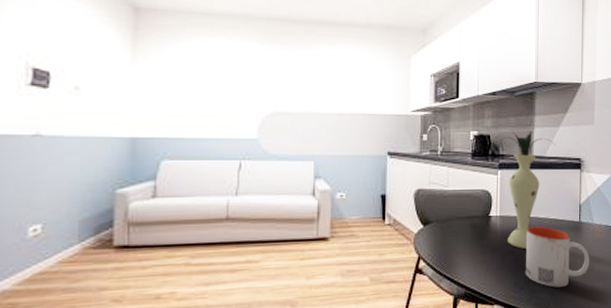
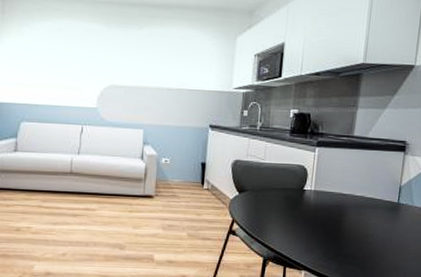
vase: present [500,131,555,250] -> none [320,110,379,224]
mug: present [525,226,589,288] -> none [335,203,406,262]

